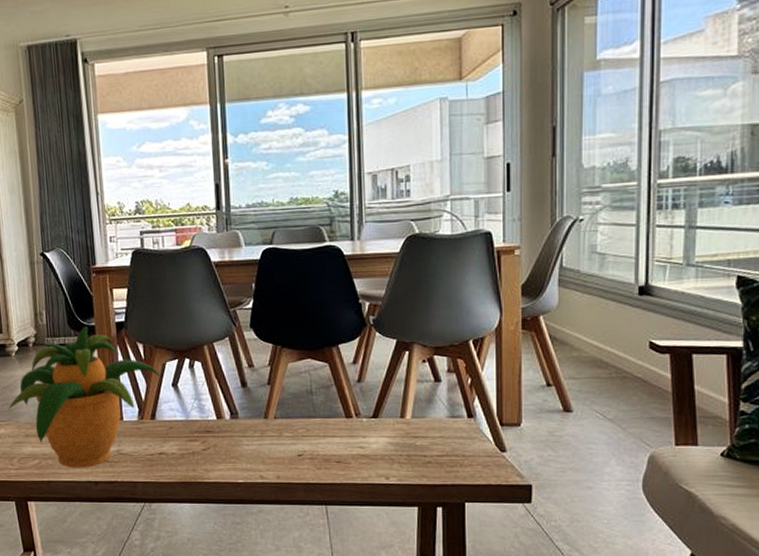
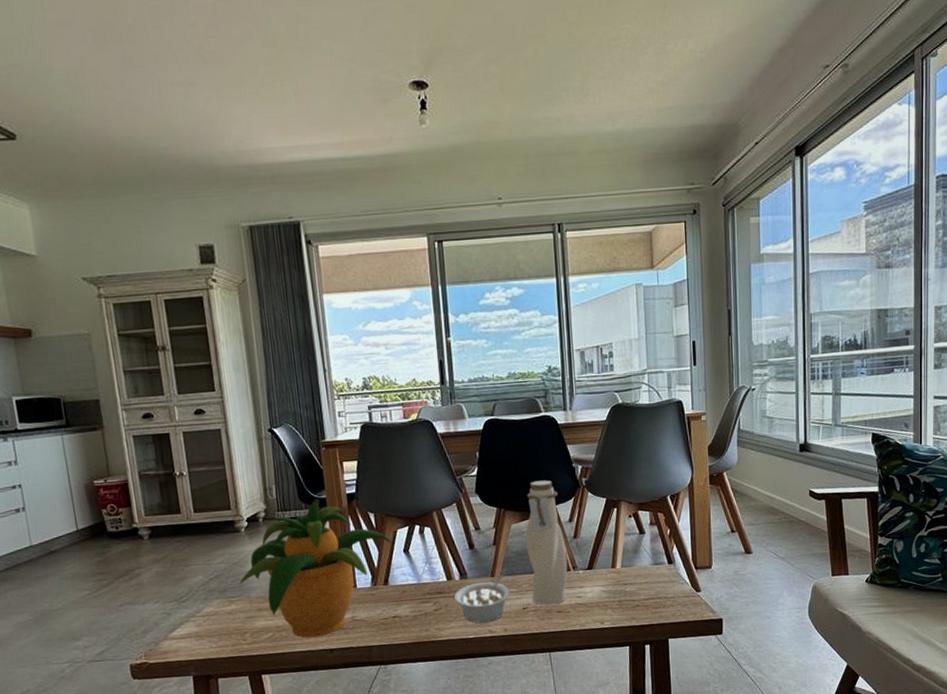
legume: none [224,416,285,468] -> present [454,574,510,624]
water bottle: none [303,316,350,454] -> present [525,480,568,606]

